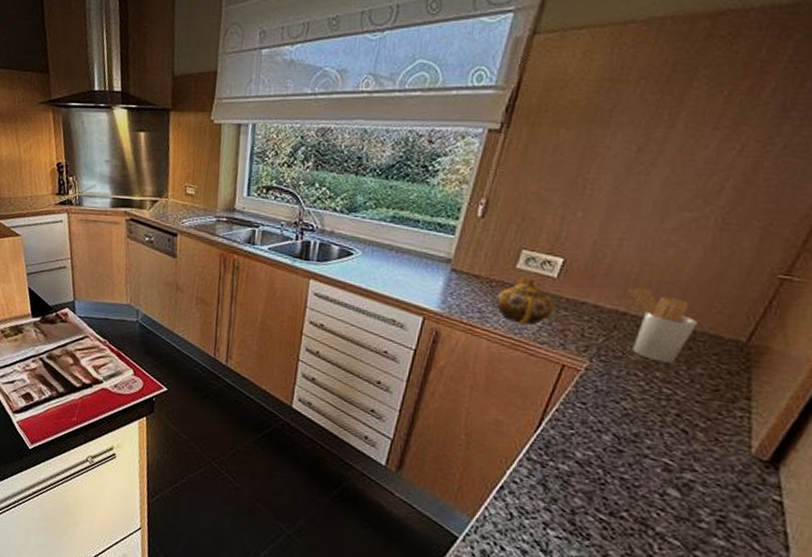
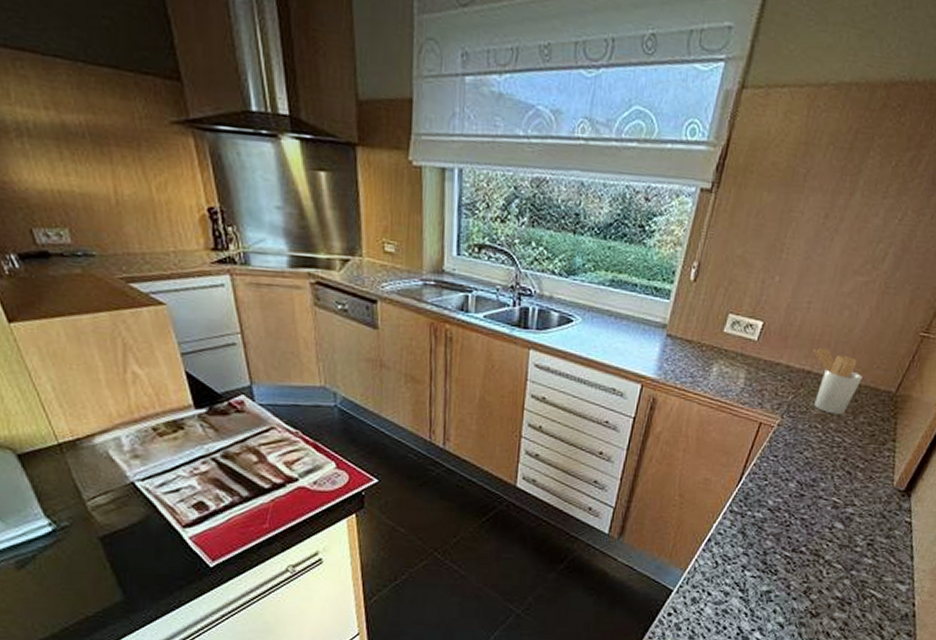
teapot: present [495,276,554,326] -> none [705,340,754,388]

